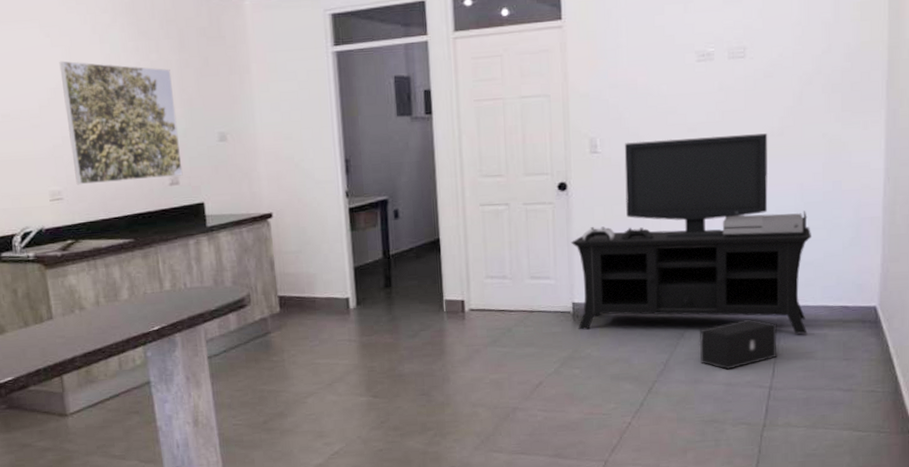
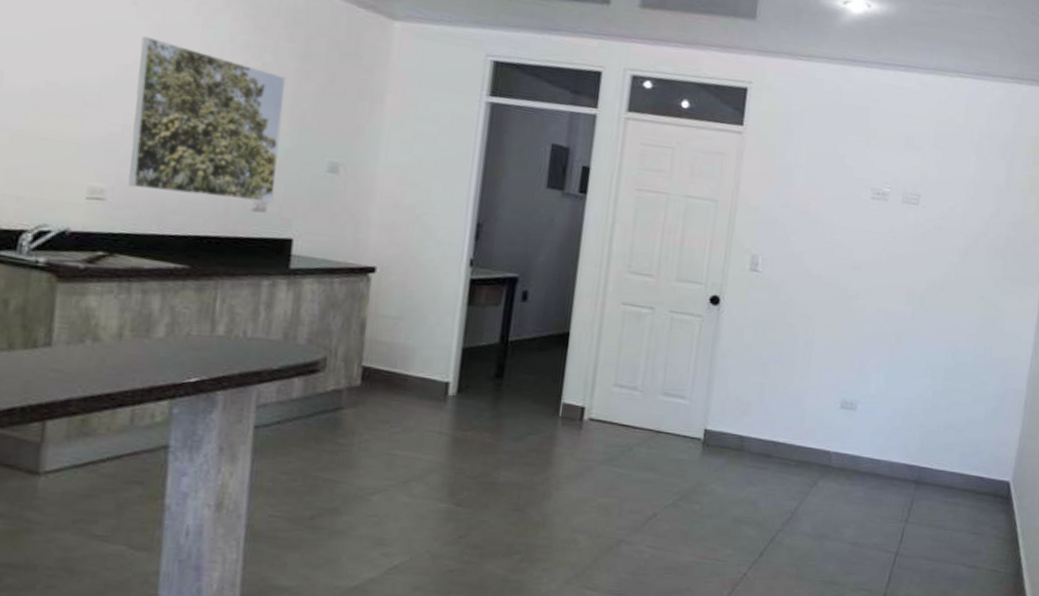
media console: present [570,133,812,334] -> none [706,267,958,500]
speaker: present [699,319,777,370] -> none [830,475,912,528]

